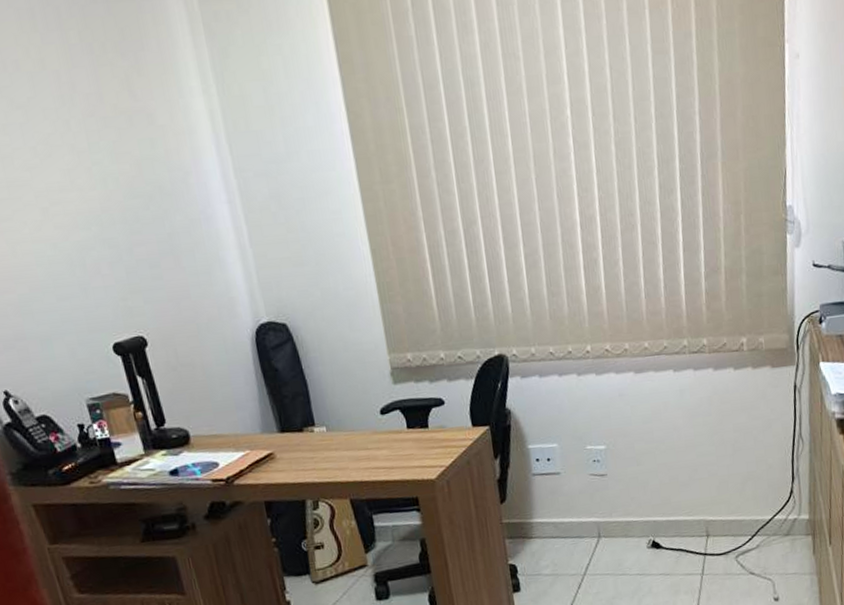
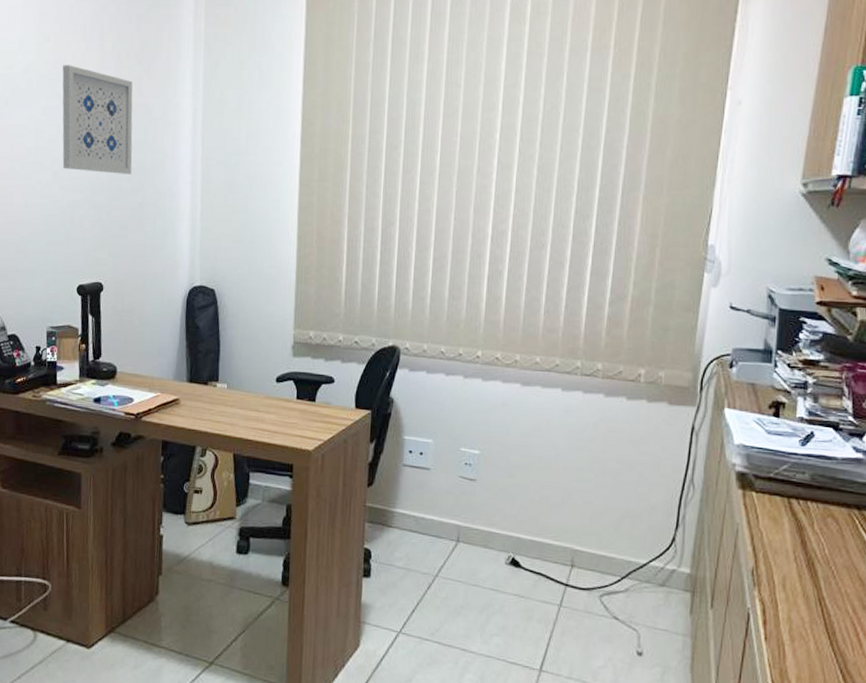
wall art: none [15,65,148,203] -> present [62,65,133,174]

